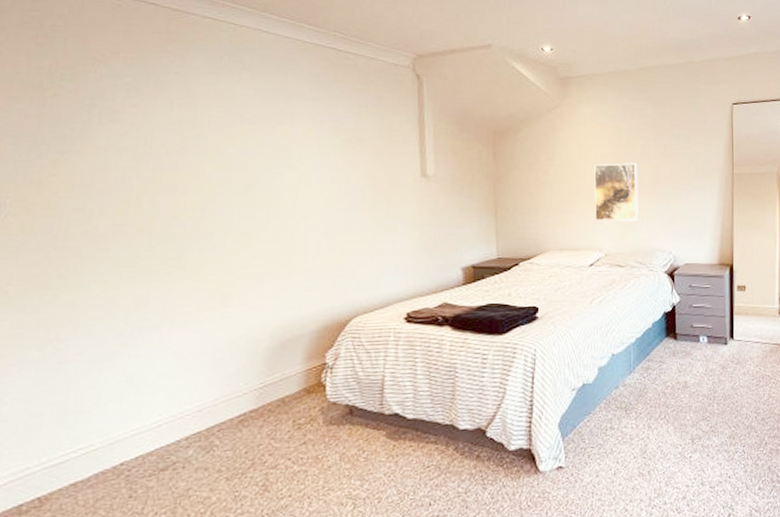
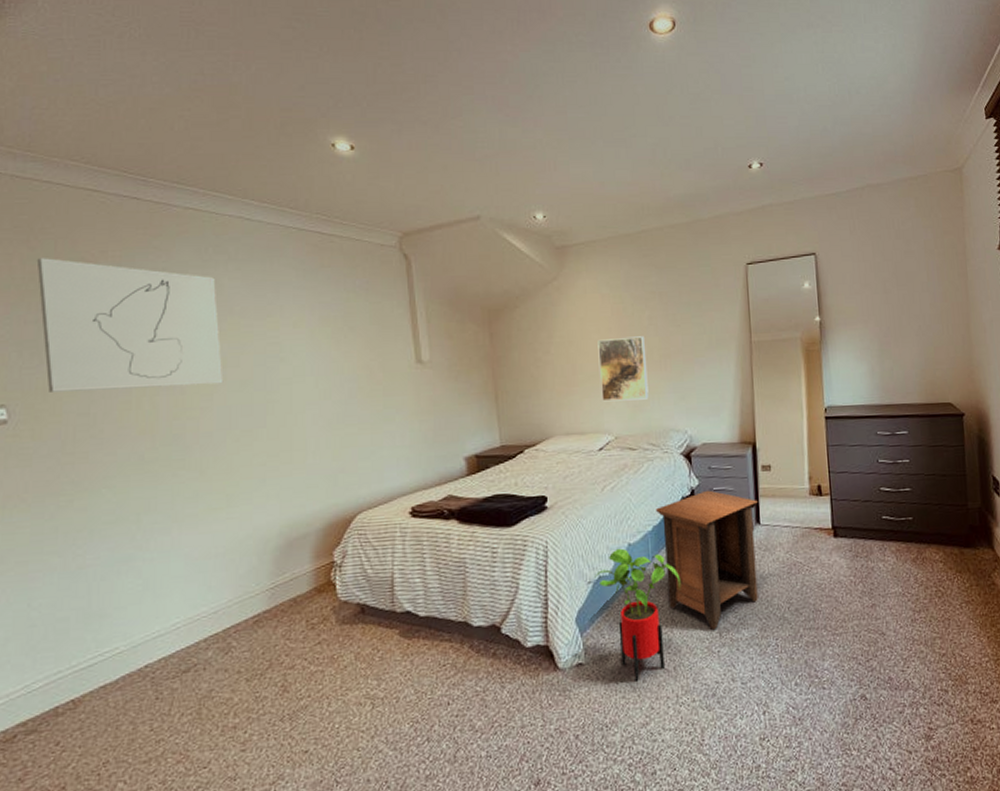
wall art: none [43,54,228,187] -> present [36,258,224,392]
house plant: none [577,358,659,484] -> present [593,548,681,681]
nightstand: none [640,306,733,436] -> present [656,490,759,630]

